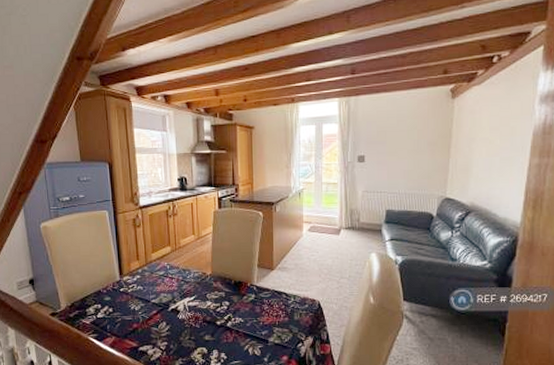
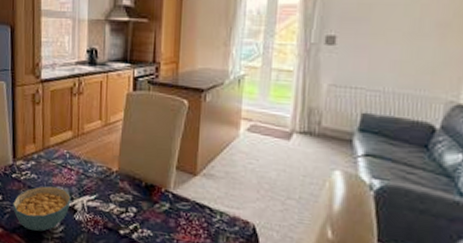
cereal bowl: none [123,294,174,334] -> present [13,186,71,232]

